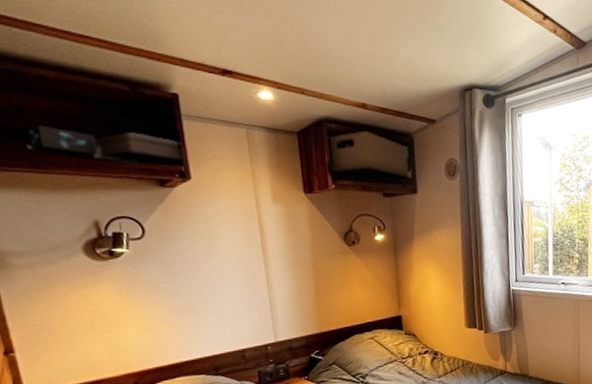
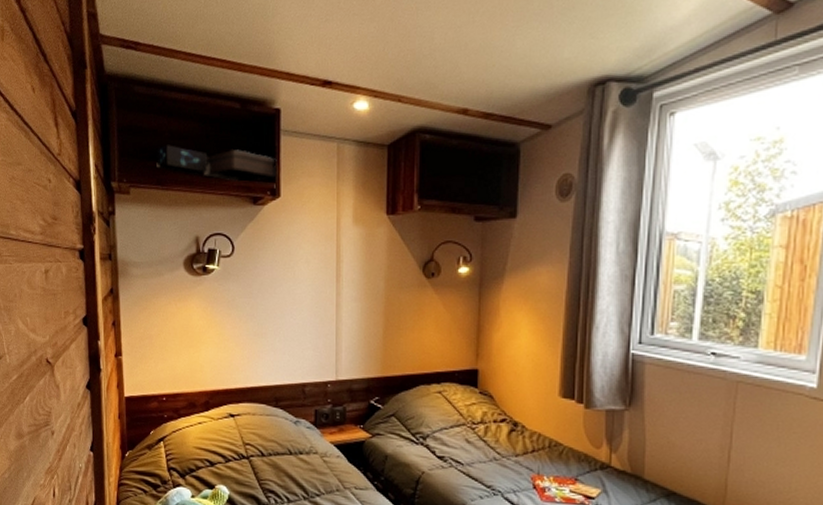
storage basket: present [326,131,413,183] -> none [414,142,513,203]

